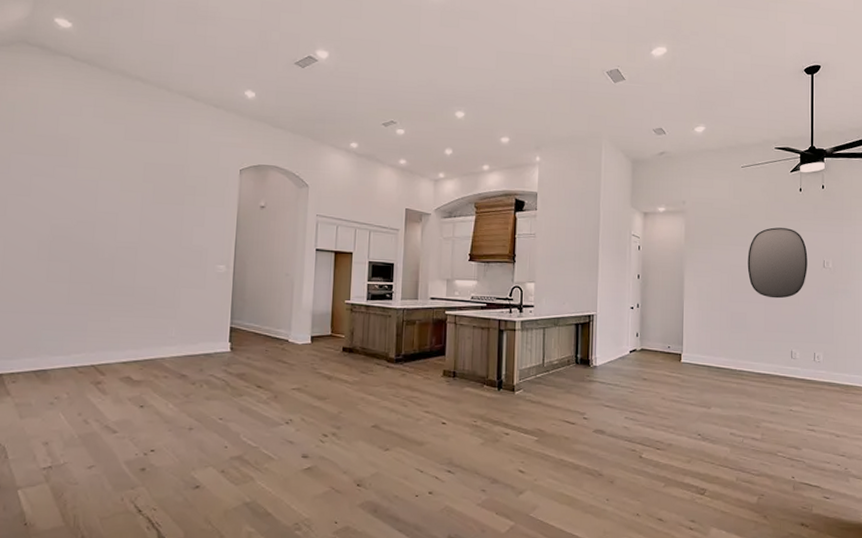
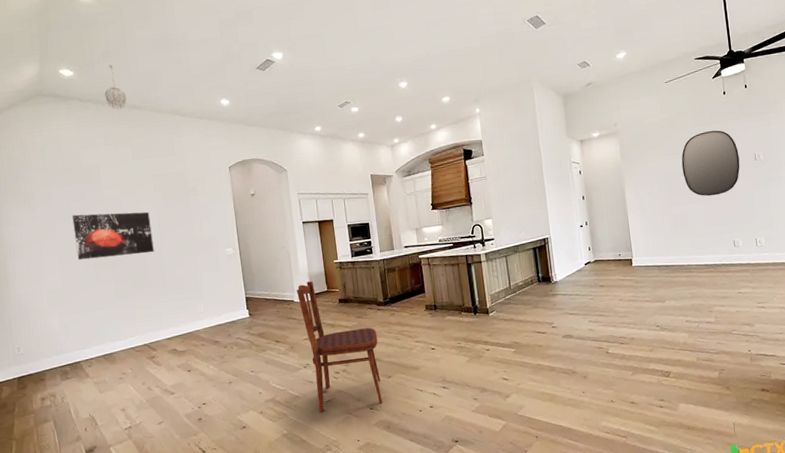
wall art: none [28,192,131,255] -> present [72,212,154,260]
chandelier: none [105,24,131,79] -> present [105,64,127,110]
dining chair: none [294,321,381,481] -> present [297,281,382,412]

